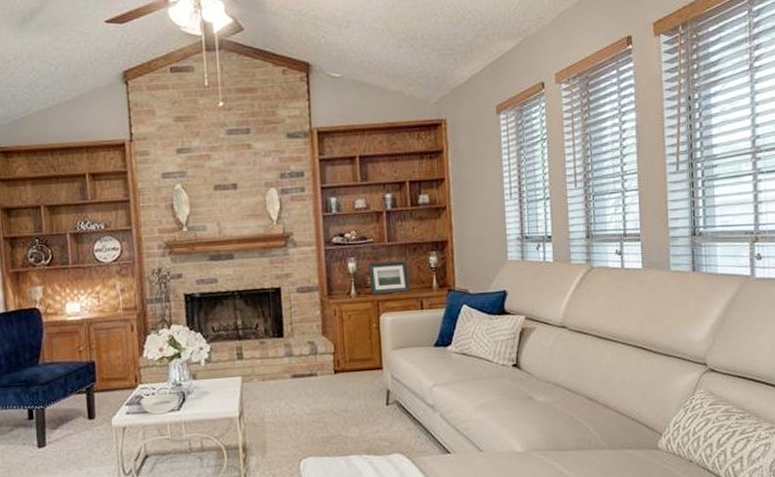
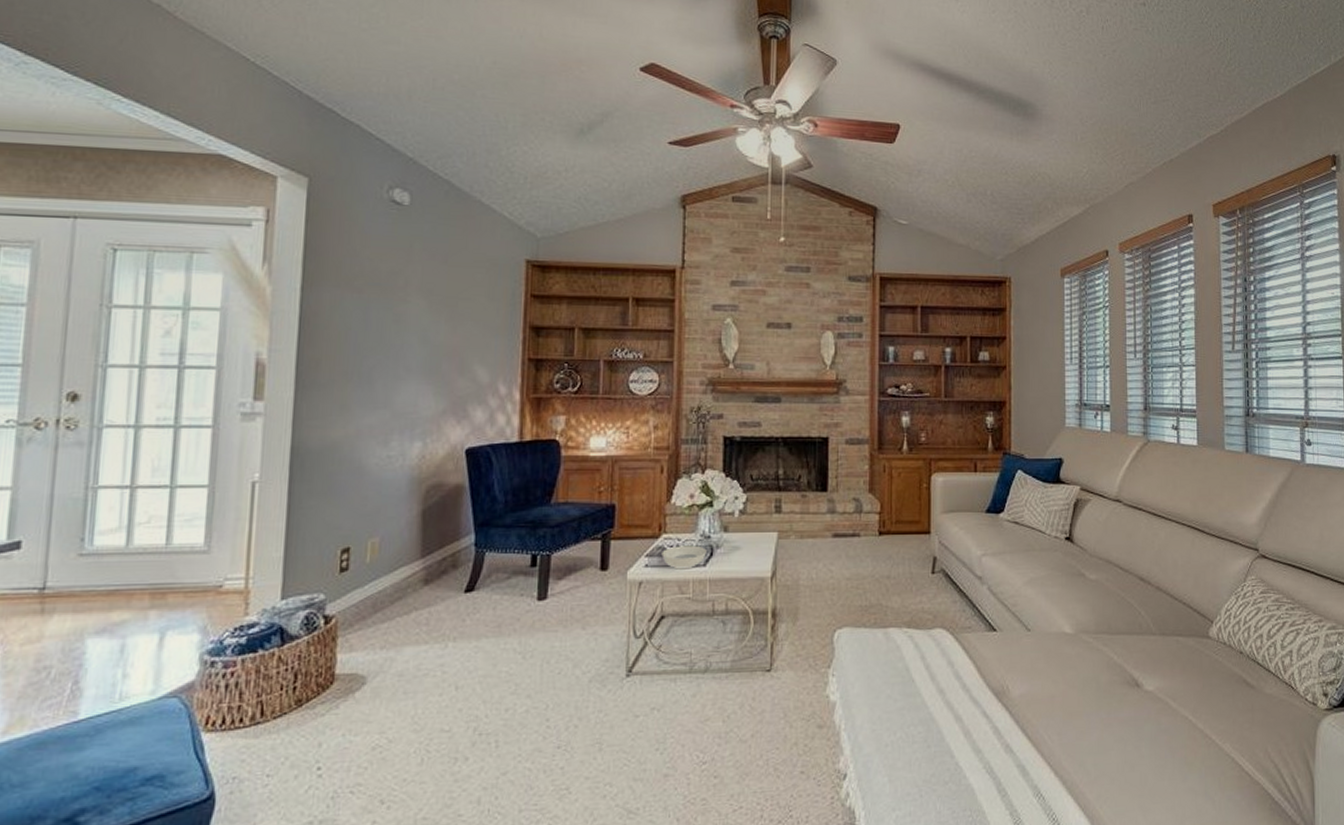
picture frame: present [368,260,411,295] -> none [922,418,965,453]

